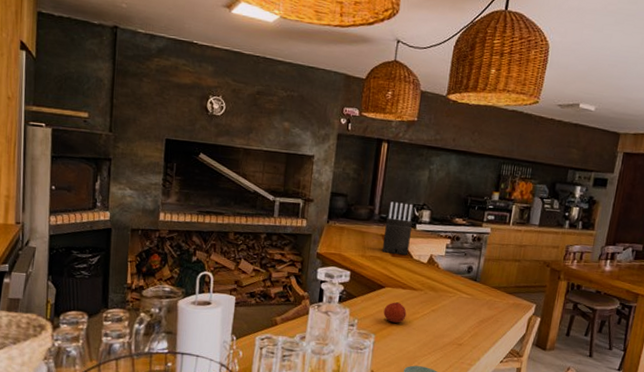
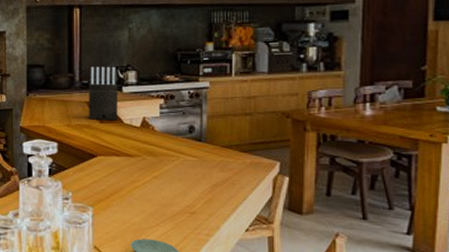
fruit: present [383,302,407,323] -> none [99,171,125,193]

